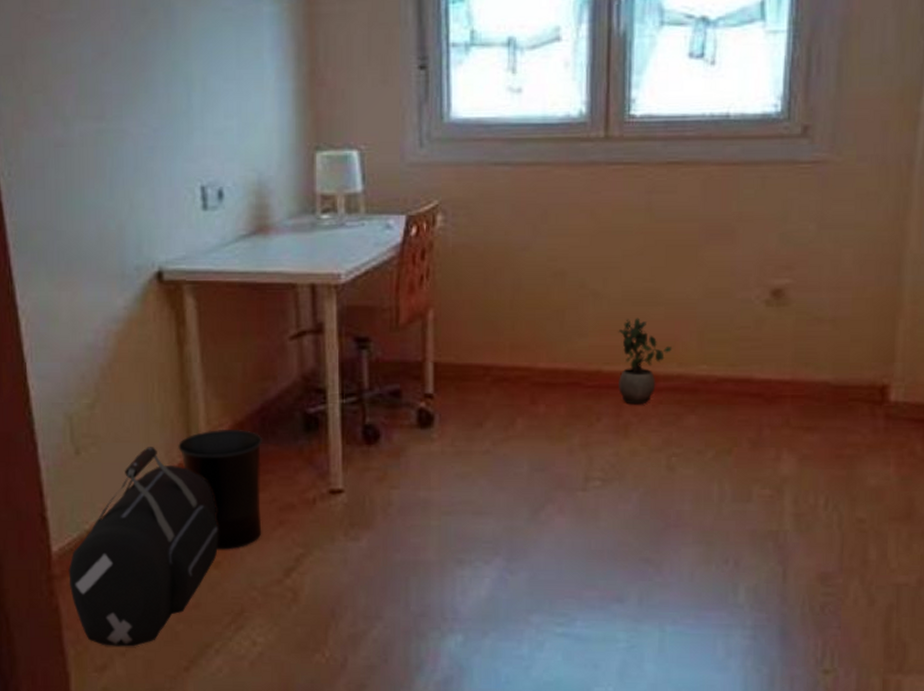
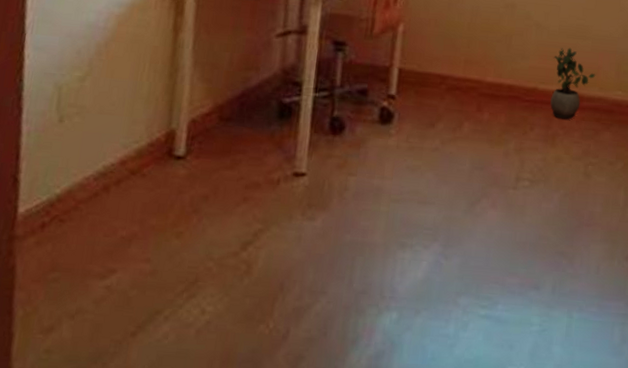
duffel bag: present [68,447,219,647] -> none [29,120,186,310]
waste bin: present [178,428,263,550] -> none [159,110,240,221]

